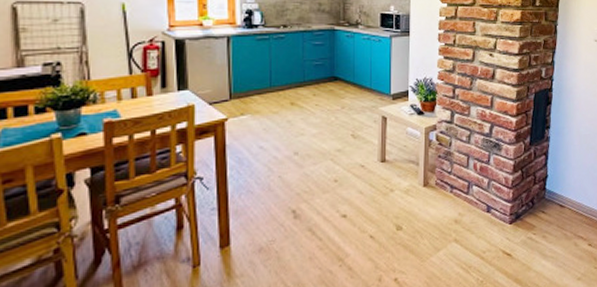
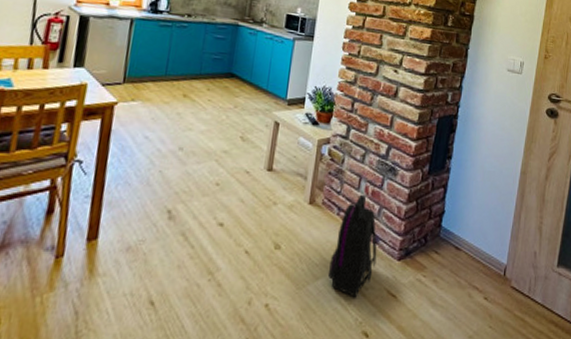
backpack: none [448,171,490,262] -> present [327,194,377,298]

